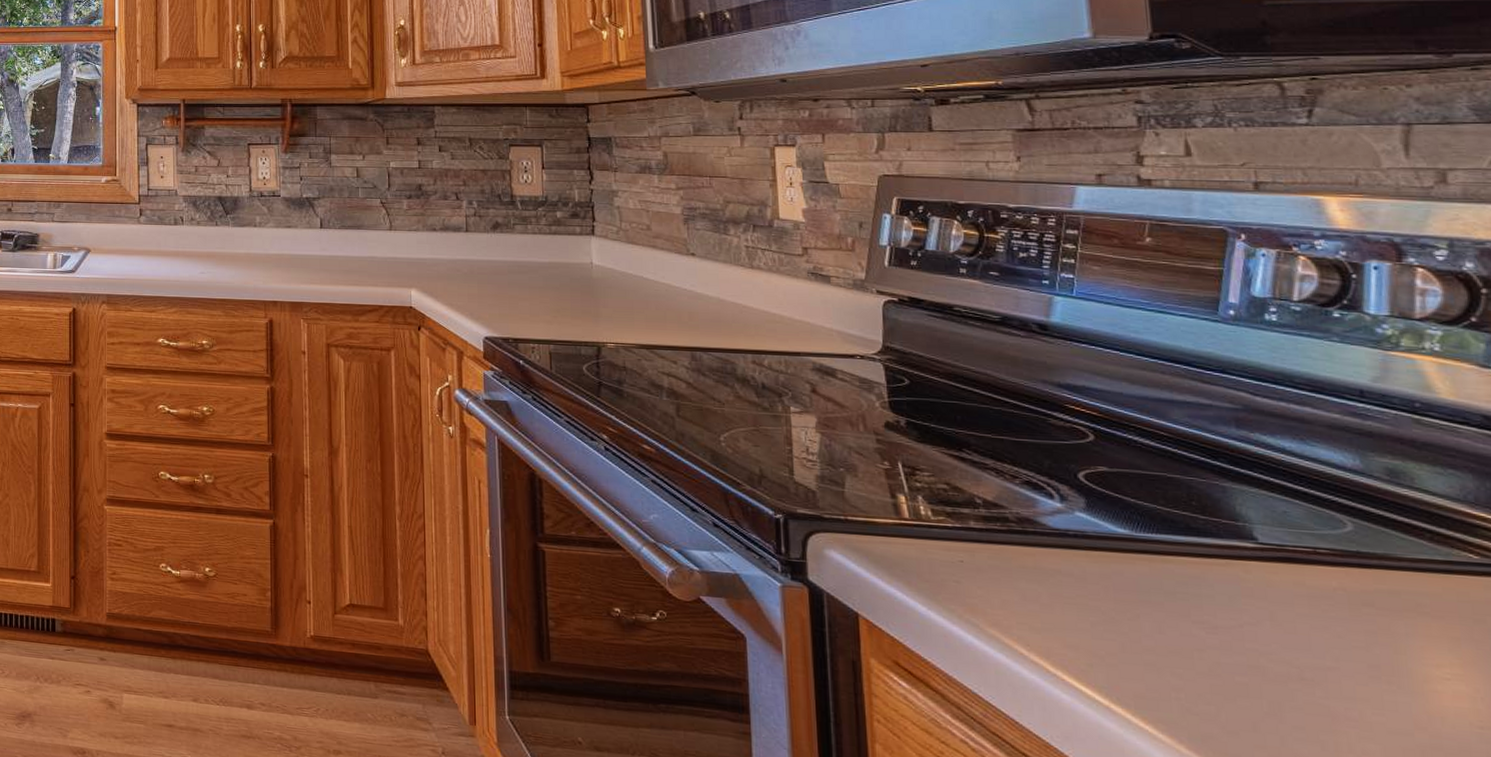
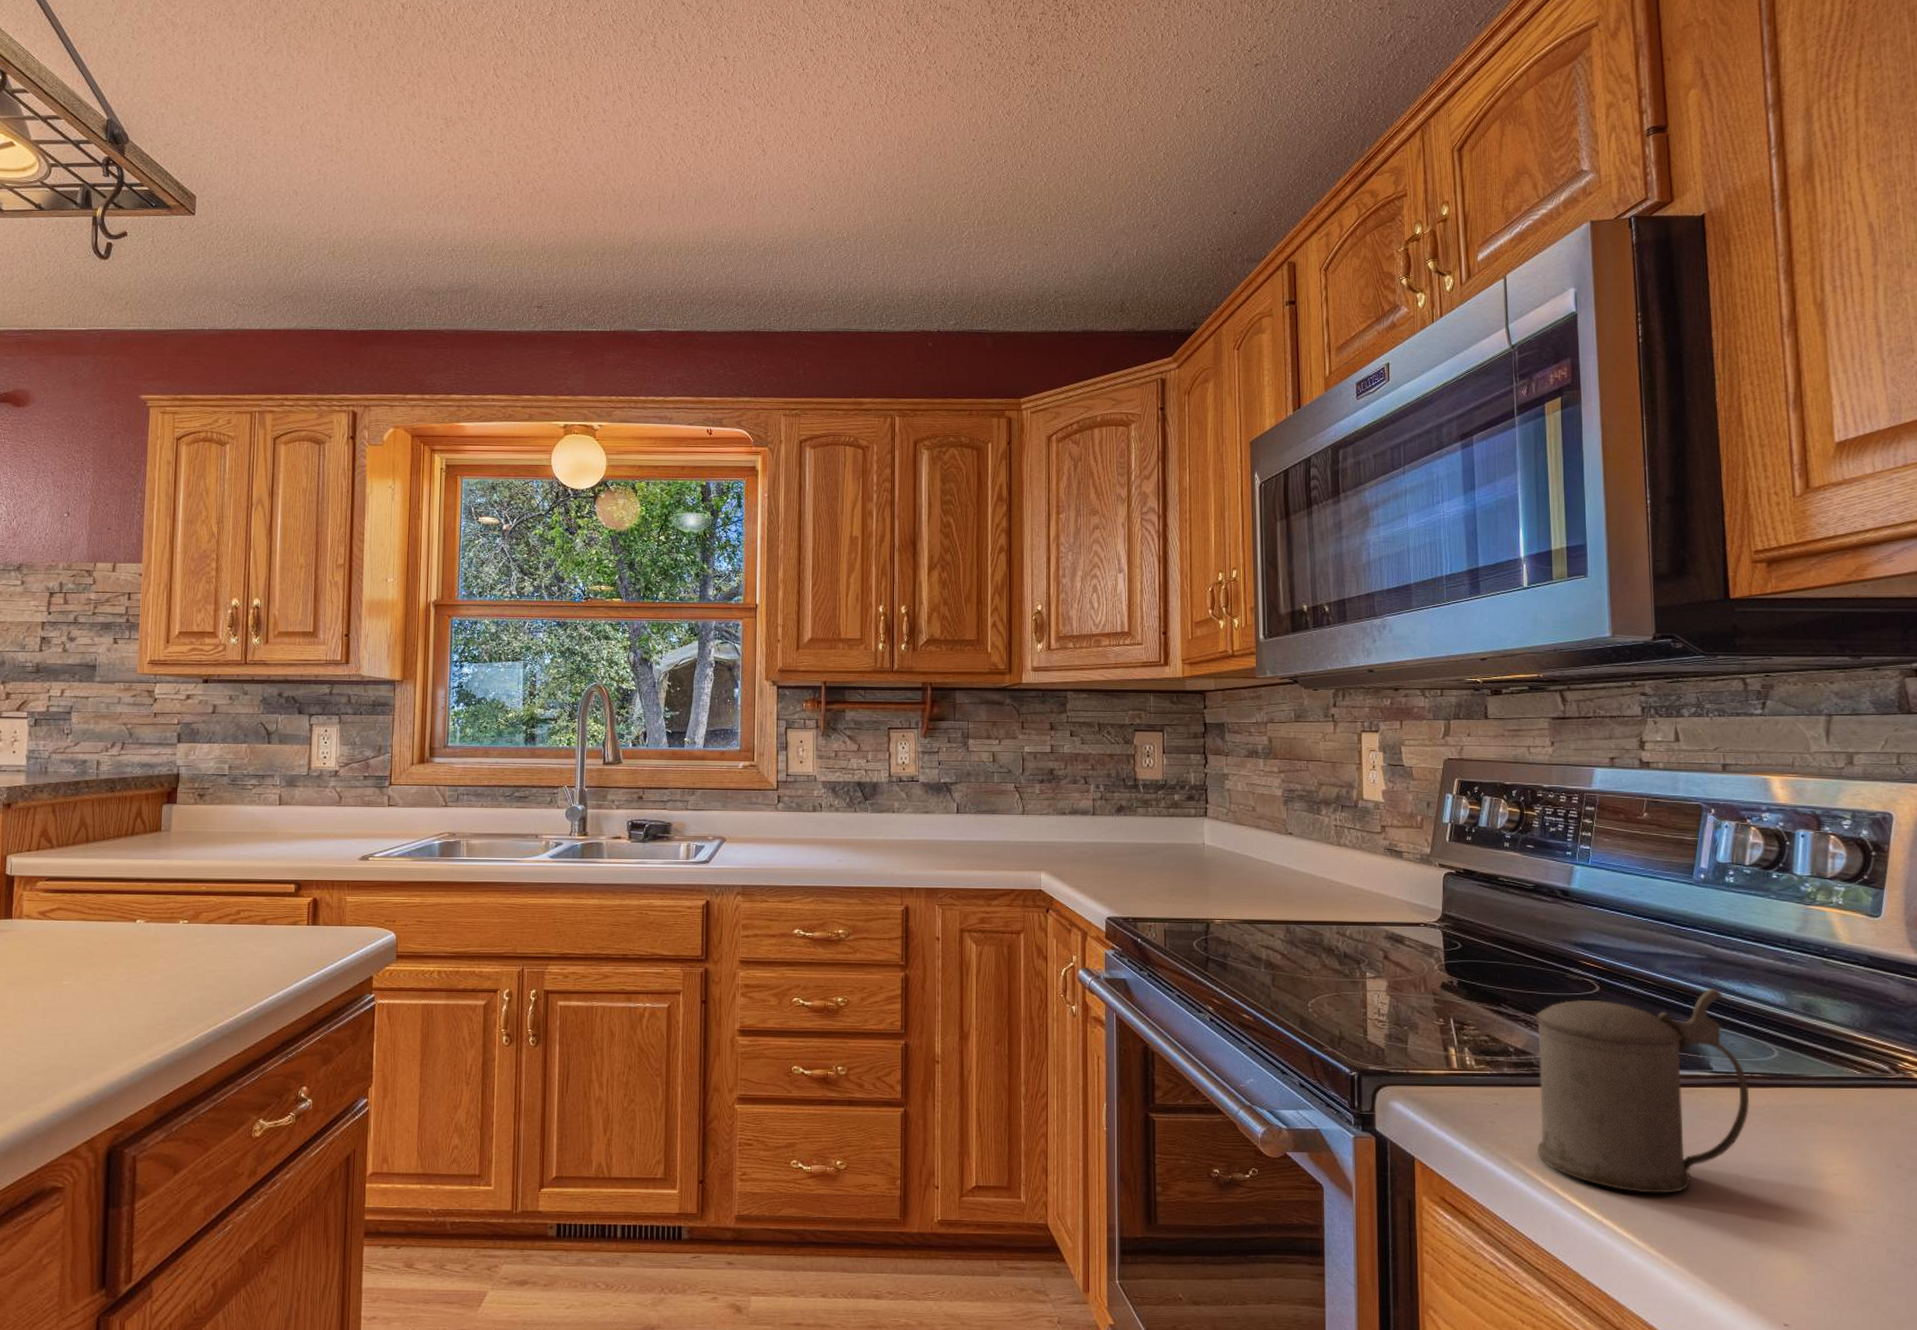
beer stein: none [1008,444,1314,683] -> present [1535,988,1750,1194]

